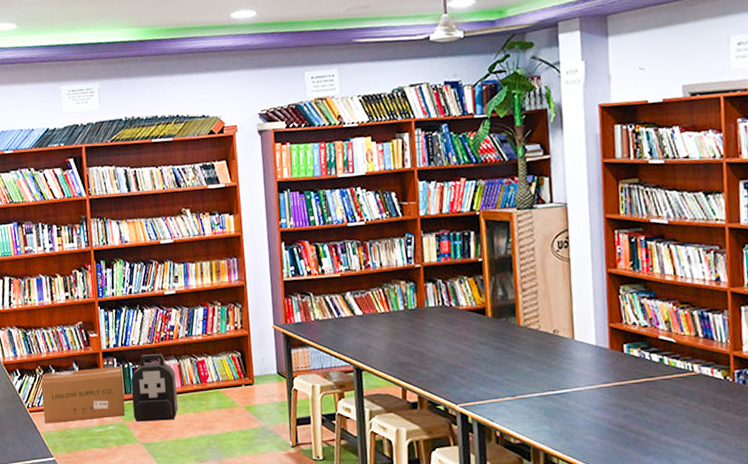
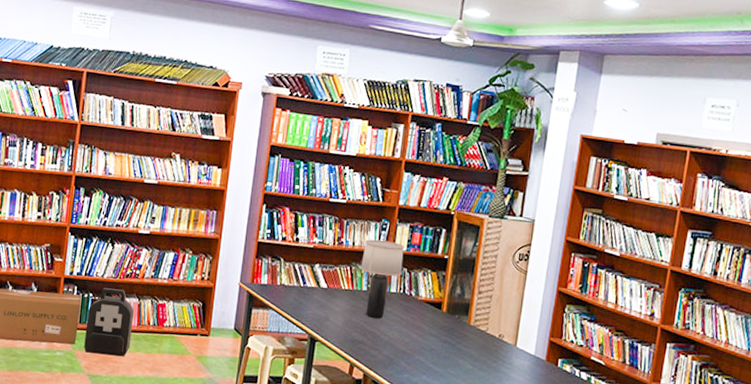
table lamp: none [392,254,437,337] -> present [359,239,405,318]

